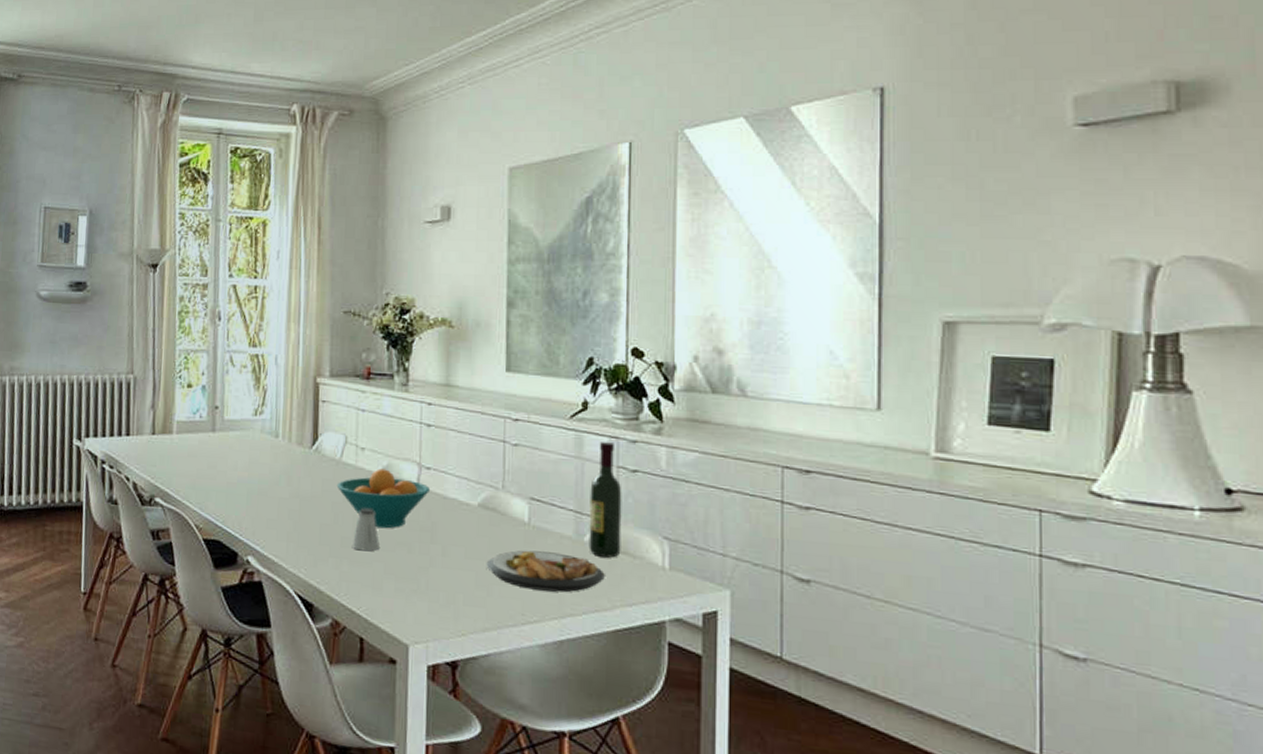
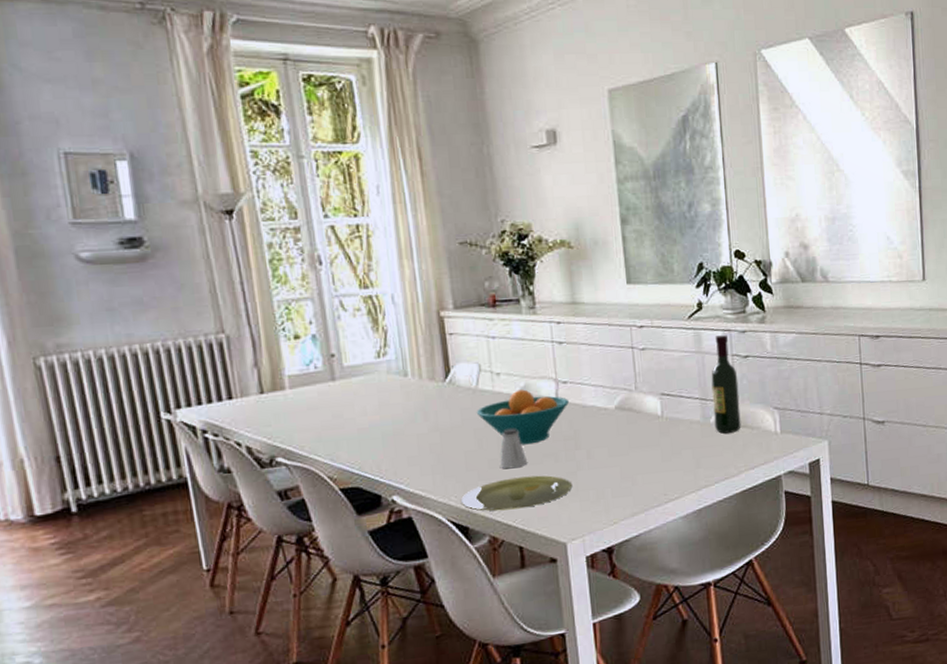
plate: none [310,560,423,597] -> present [461,475,573,511]
plate: present [486,550,605,593] -> none [628,436,730,473]

